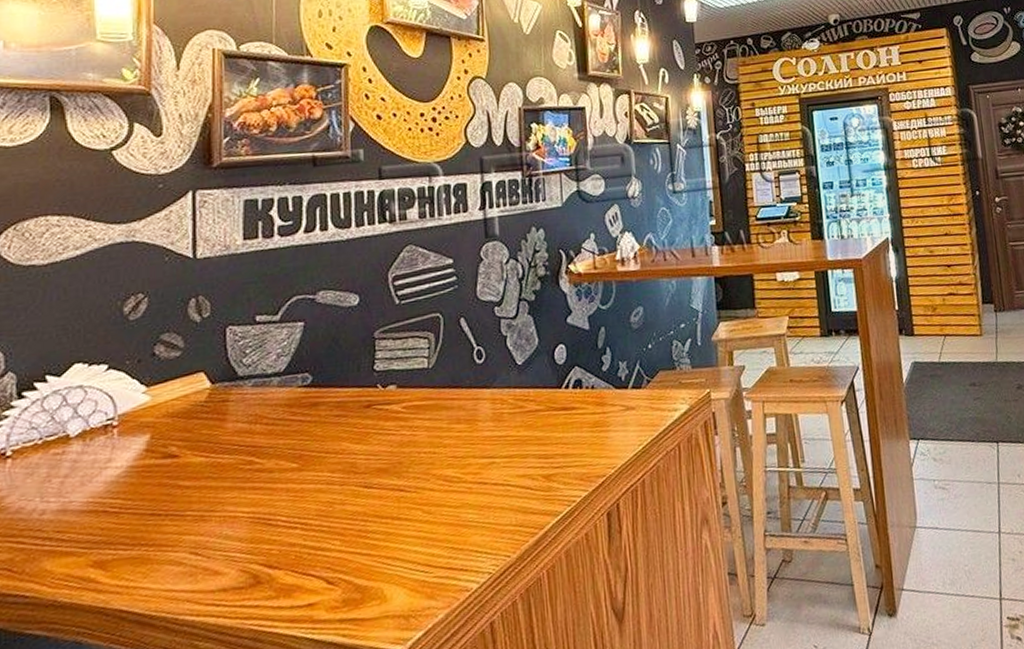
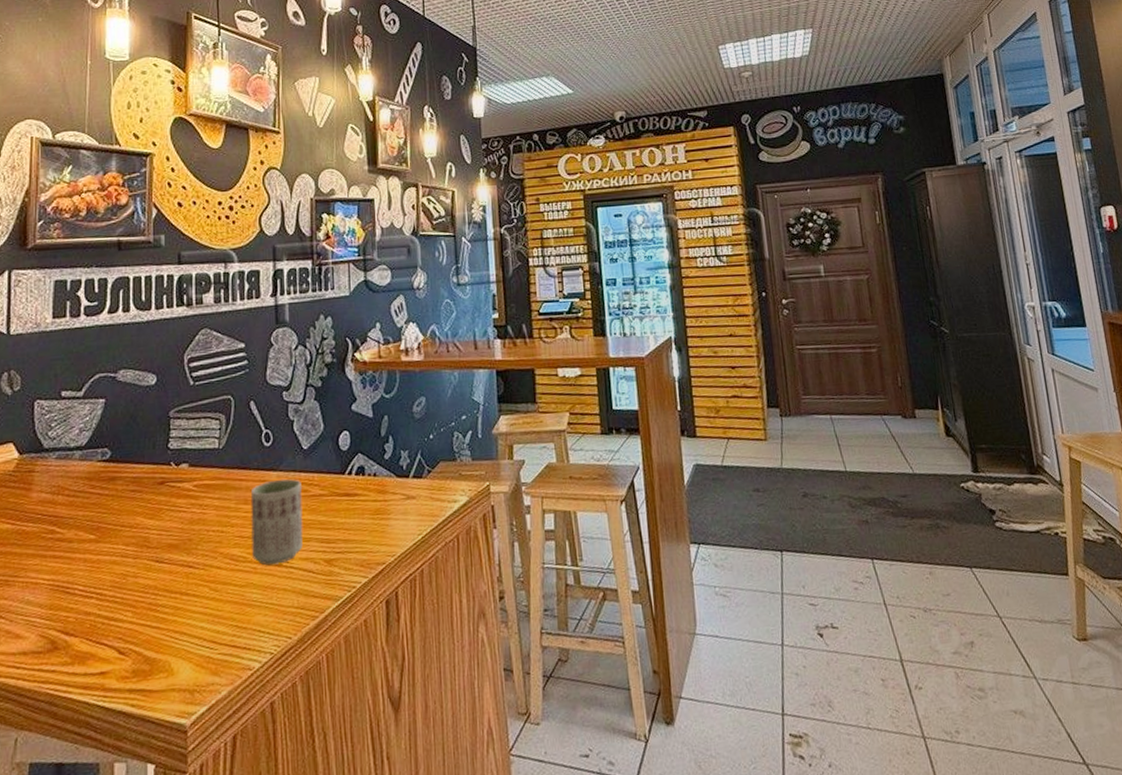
cup: none [463,395,520,485] -> present [250,478,303,566]

